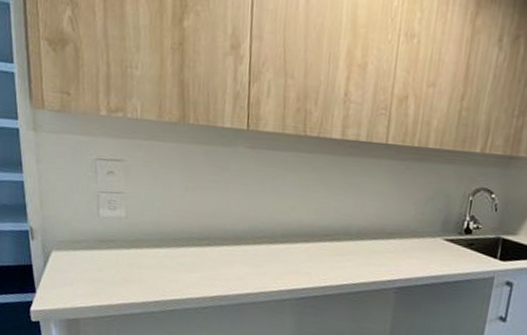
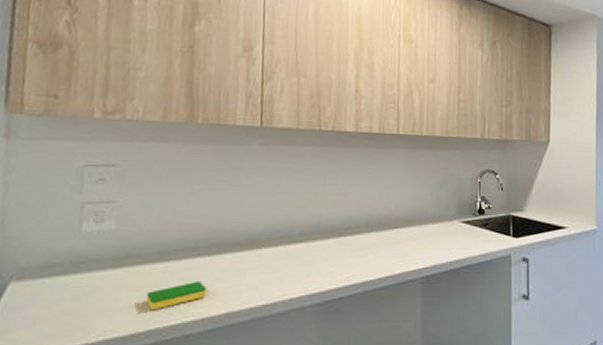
dish sponge: none [152,266,201,286] -> present [145,280,207,311]

